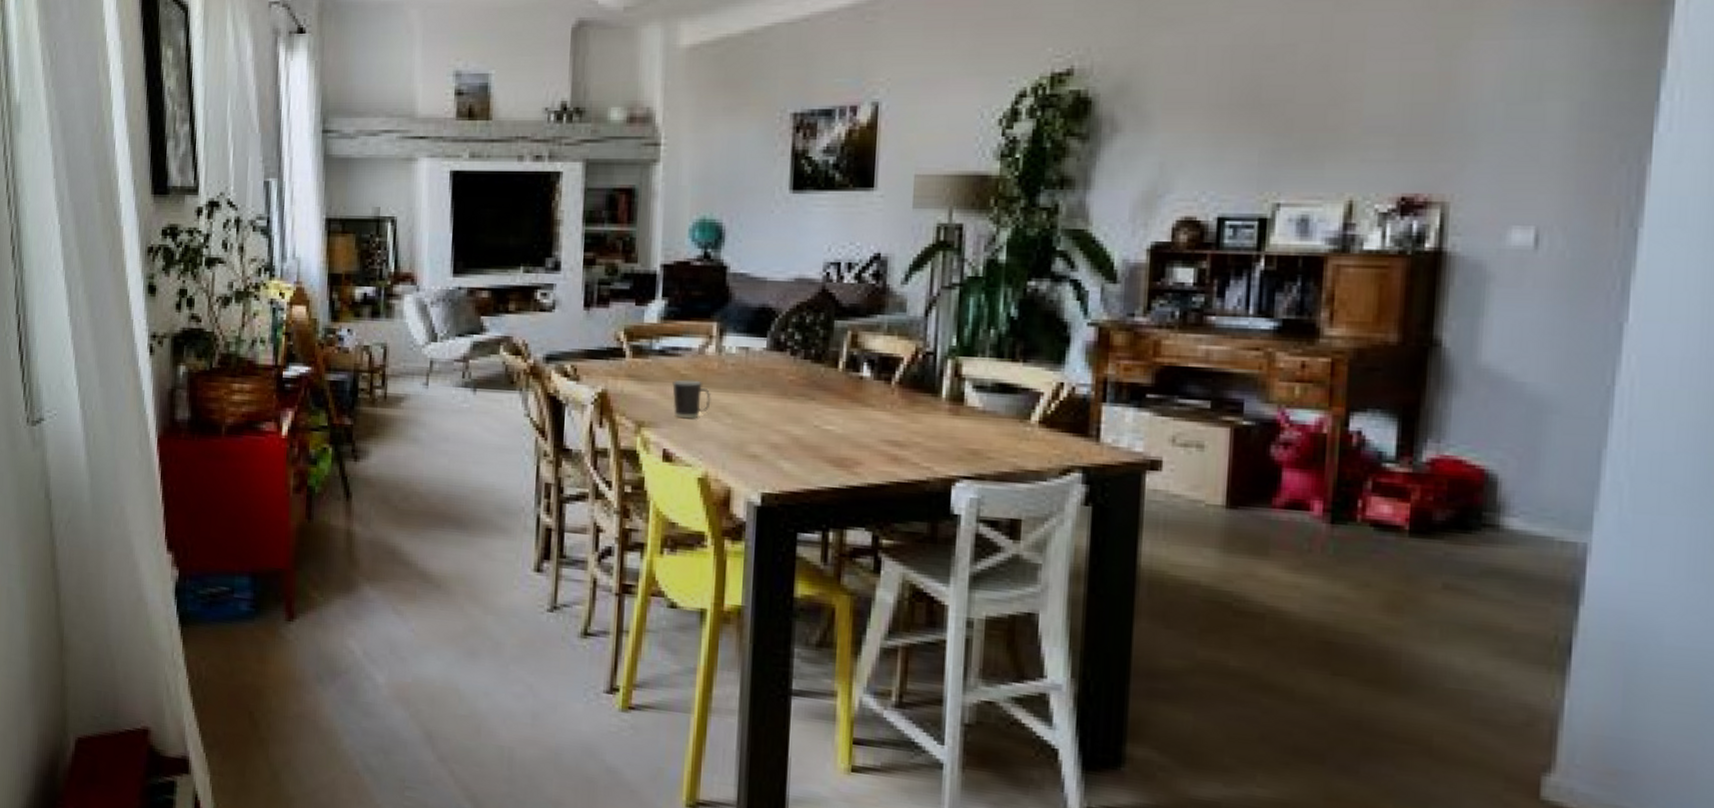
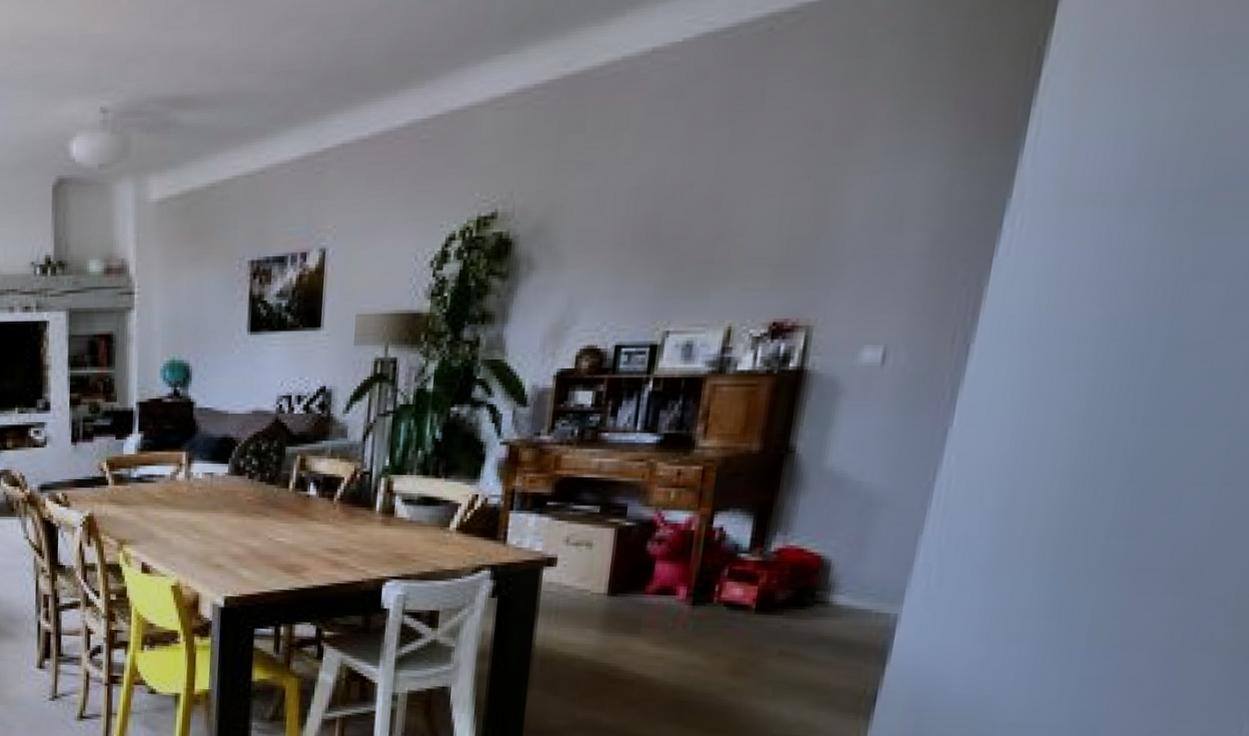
mug: present [672,379,712,419] -> none [148,502,182,536]

